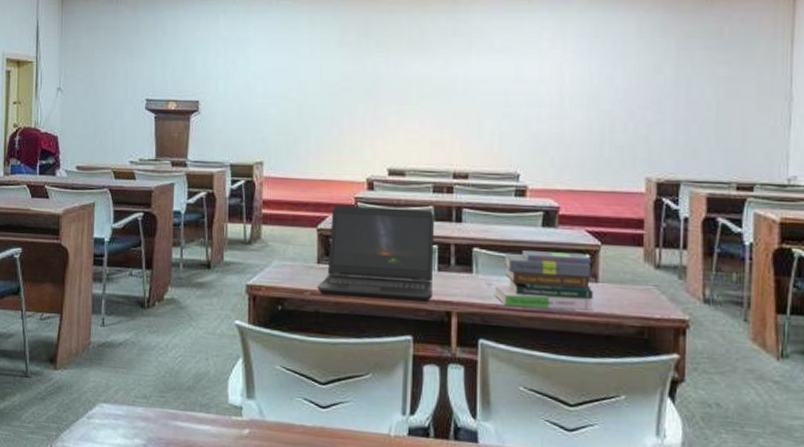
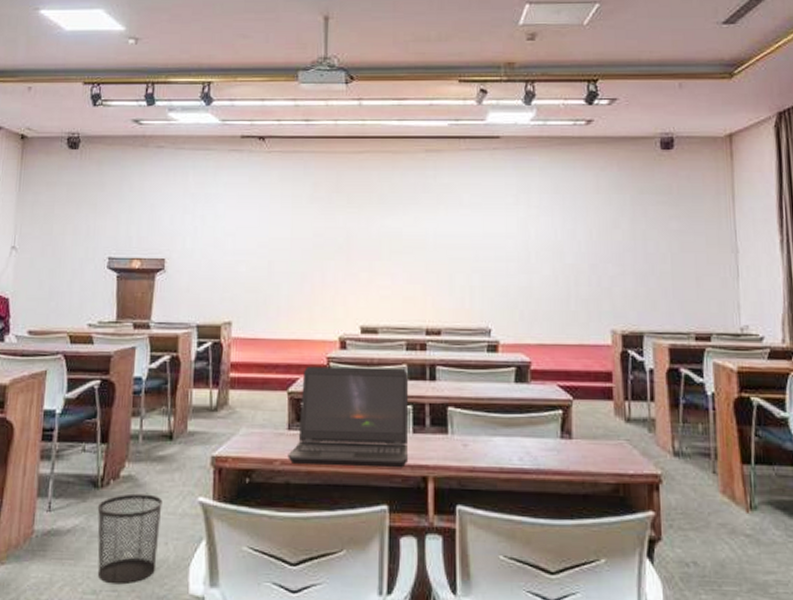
waste bin: none [145,314,203,392] -> present [97,493,163,585]
books: present [494,250,593,311] -> none [470,408,568,469]

